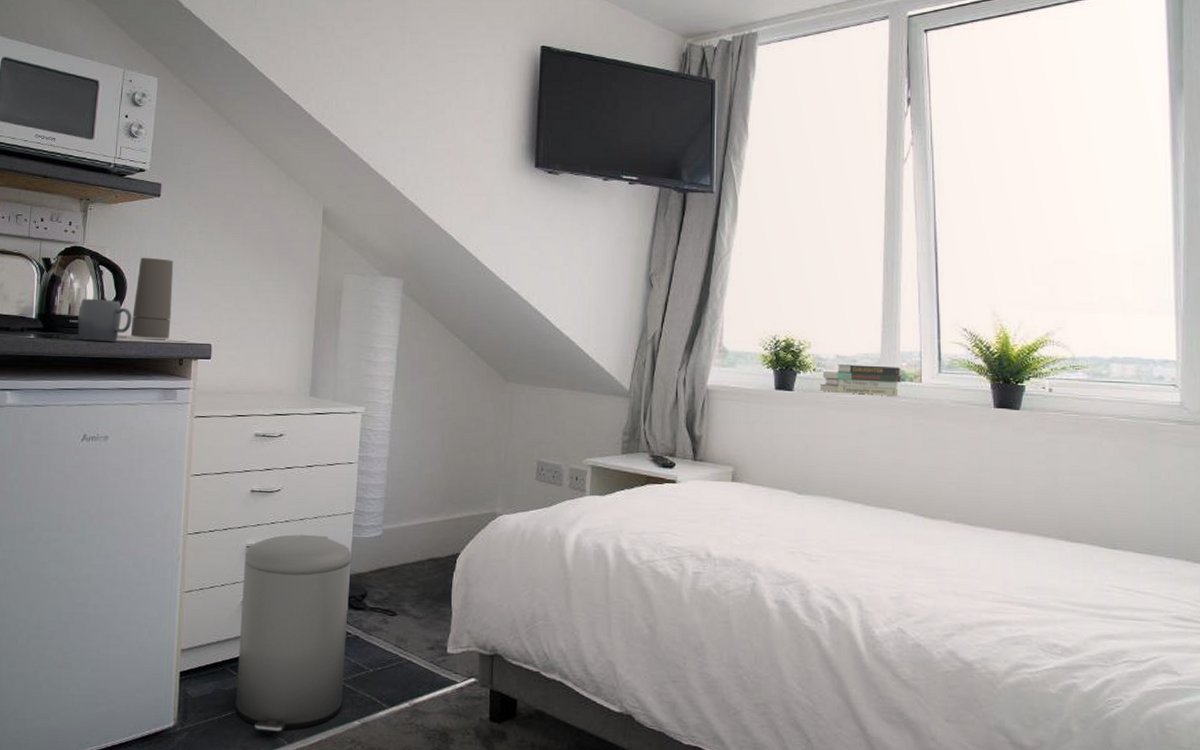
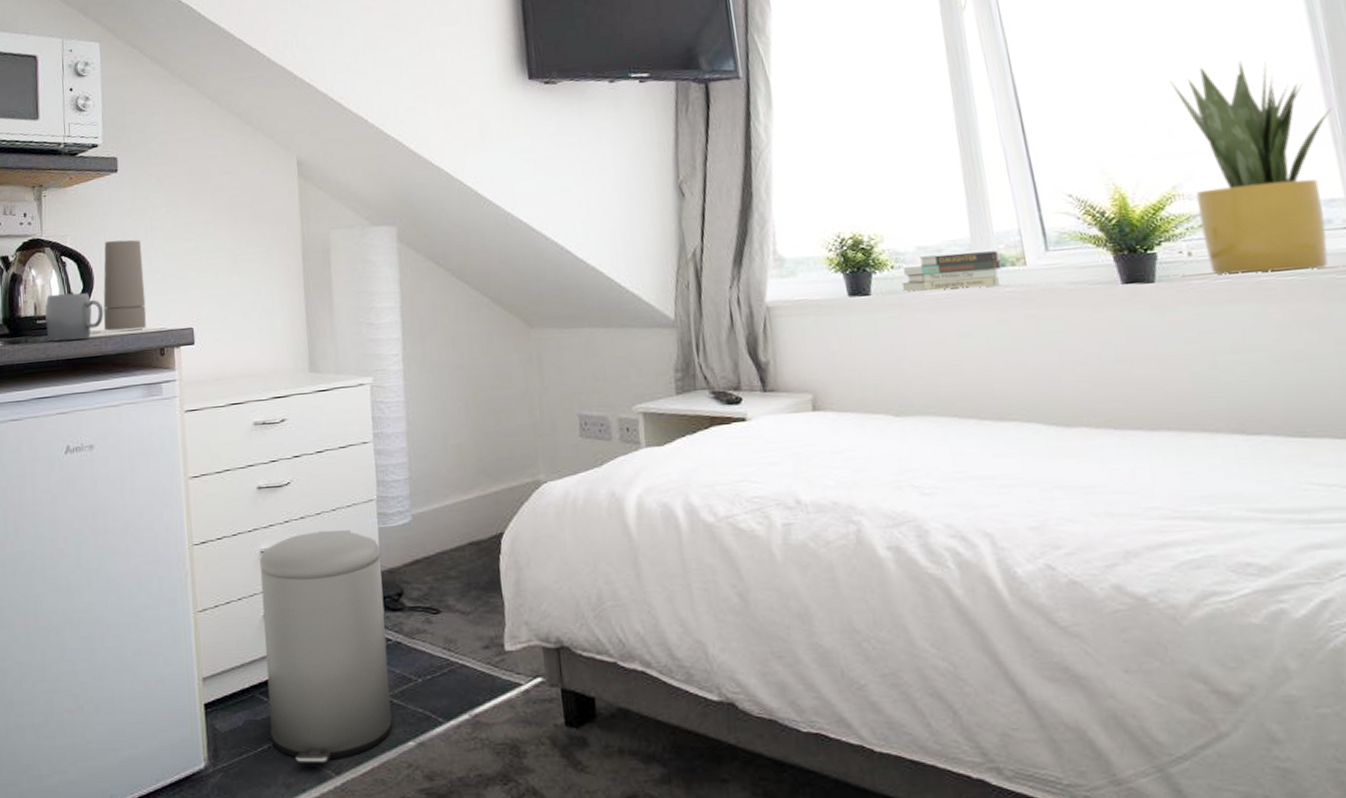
planter: none [1058,237,1178,415] -> present [1169,60,1332,274]

